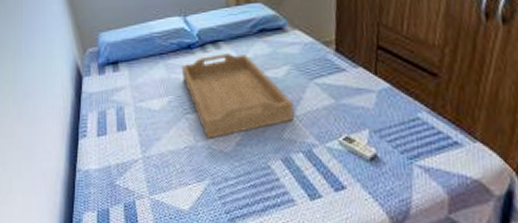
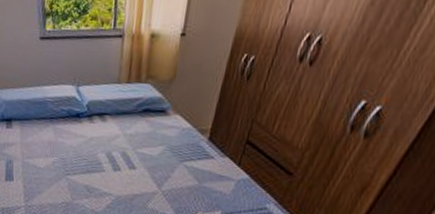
serving tray: present [181,53,295,139] -> none [68,126,162,199]

